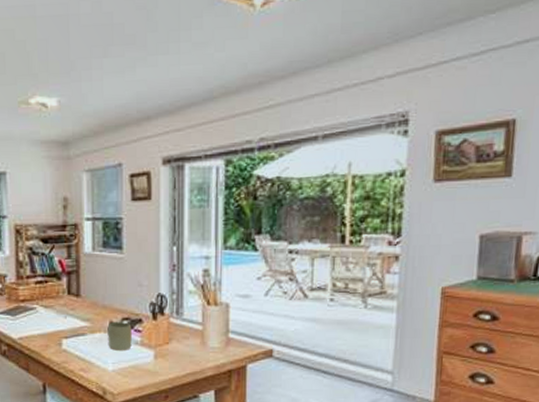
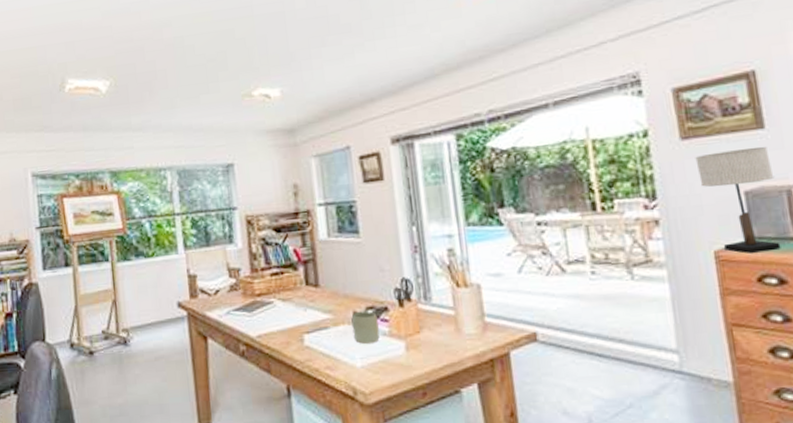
table lamp: none [442,194,510,291] -> present [695,146,781,254]

